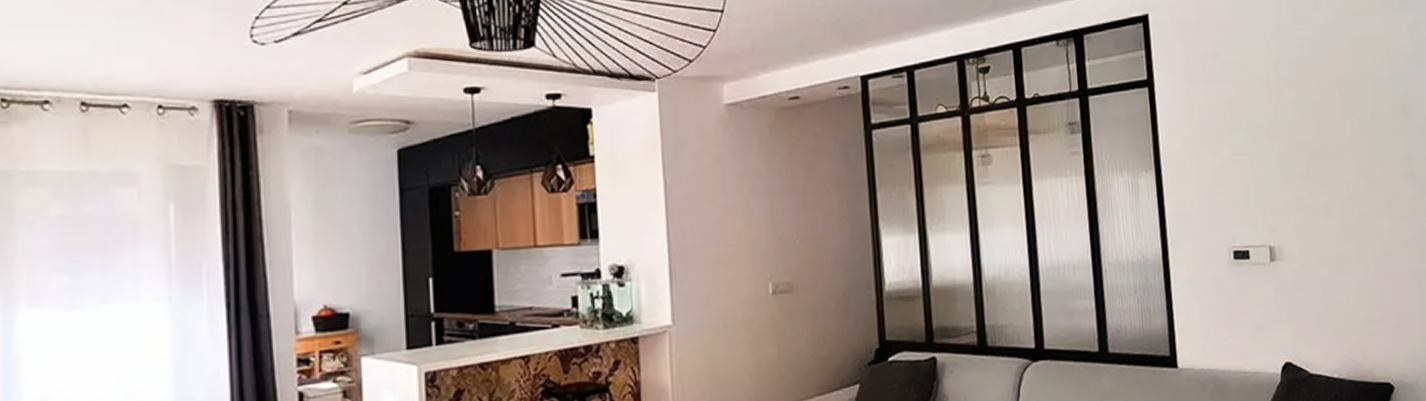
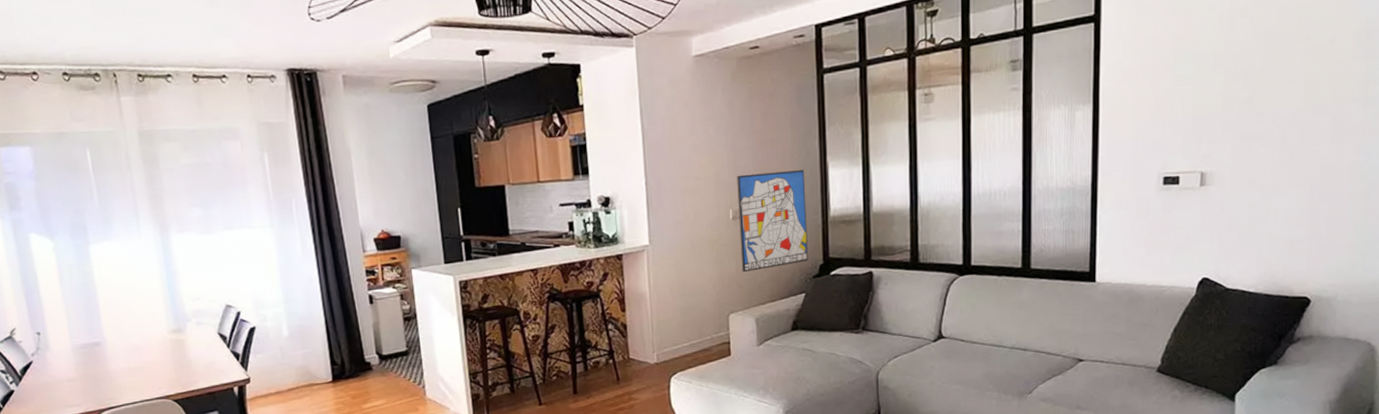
wall art: none [776,237,862,359] -> present [737,170,808,273]

